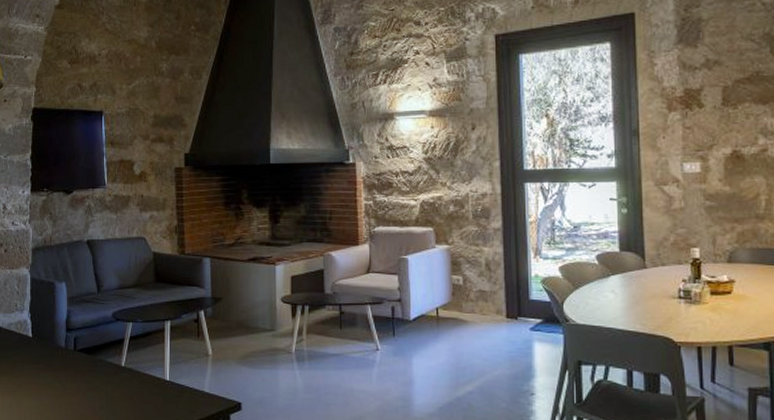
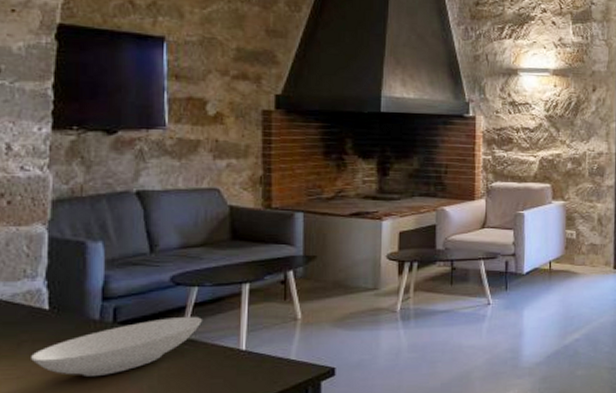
bowl: none [22,347,136,395] -> present [31,316,202,378]

